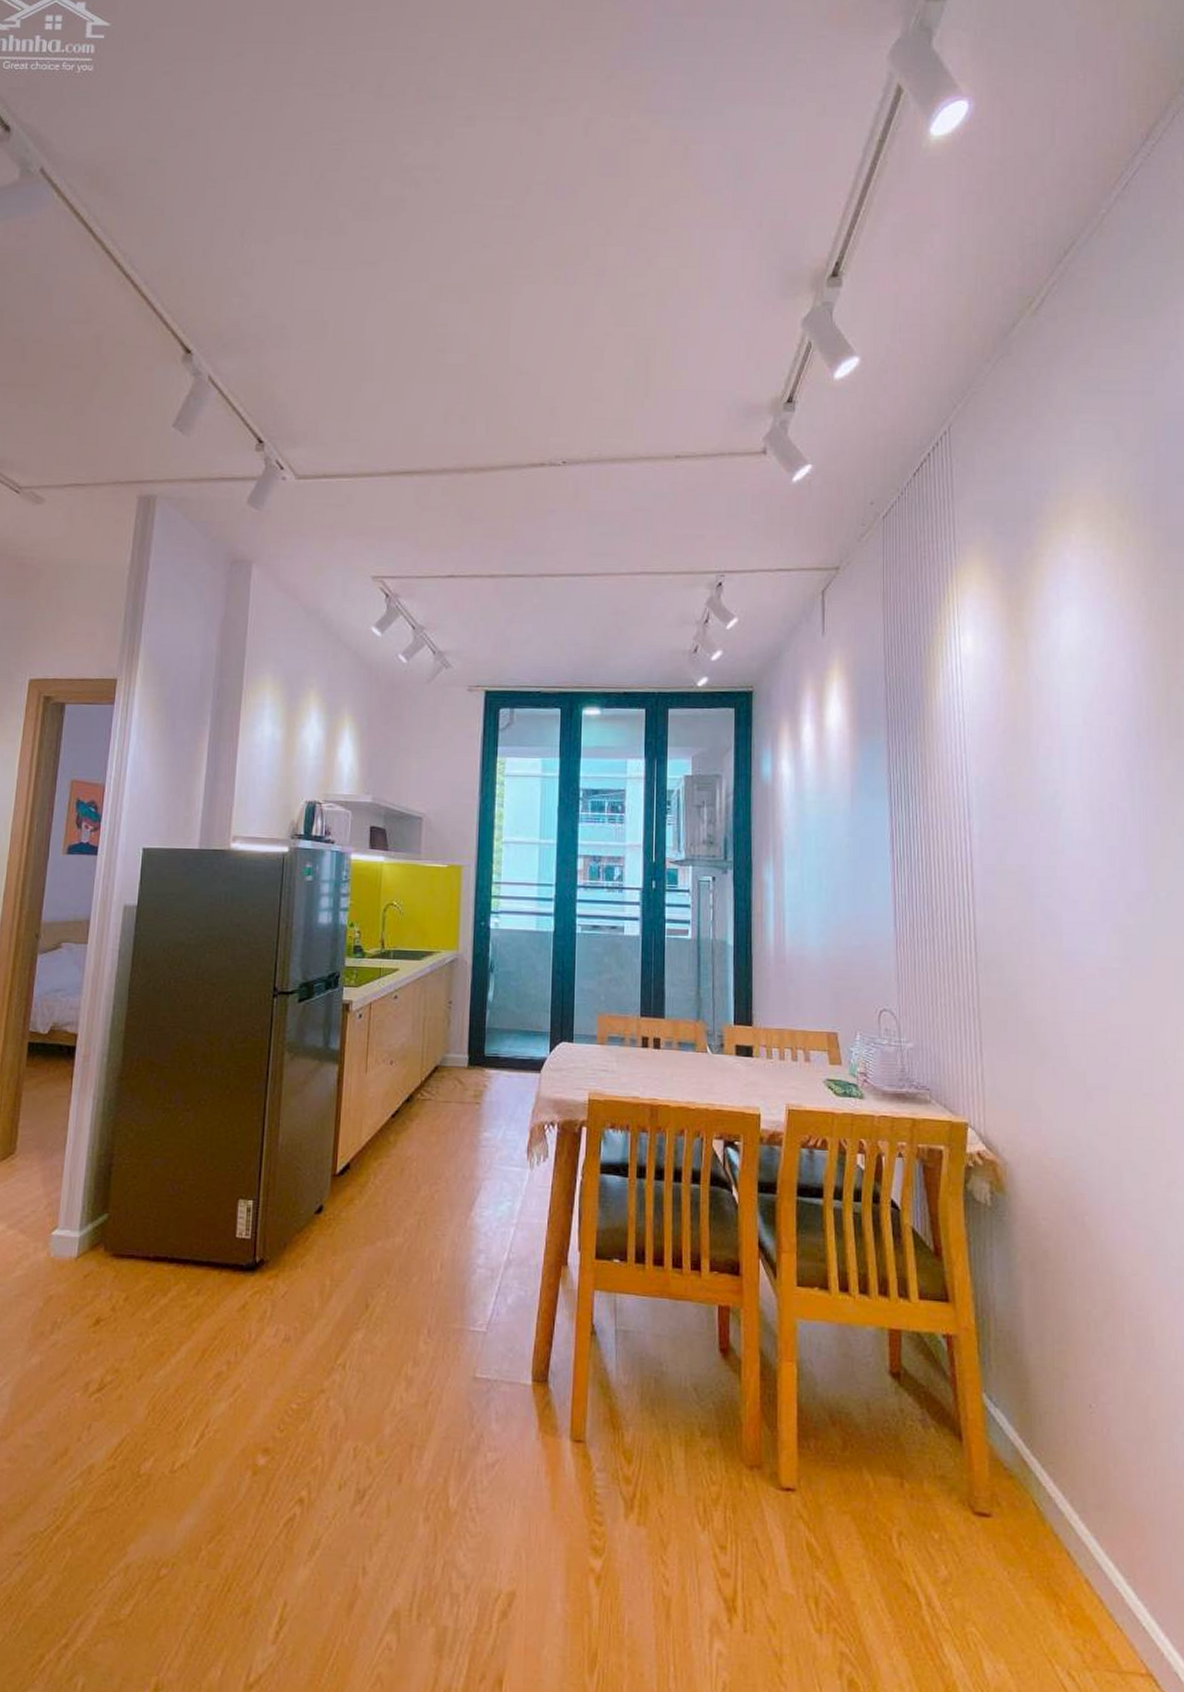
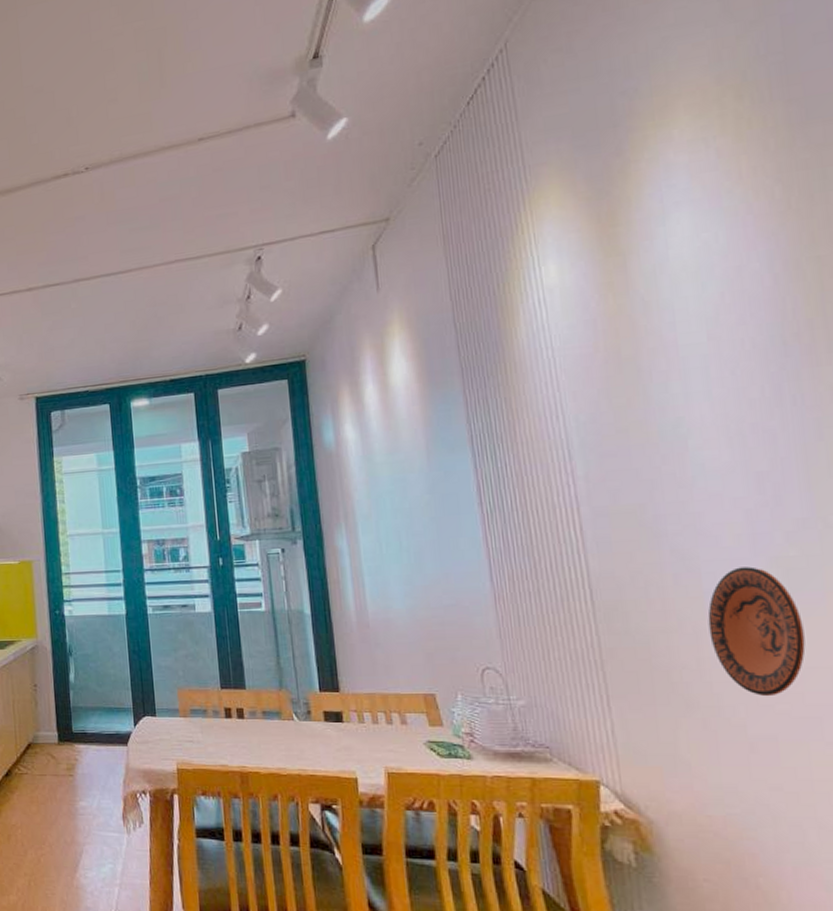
decorative plate: none [1064,930,1134,1050] -> present [707,566,806,697]

